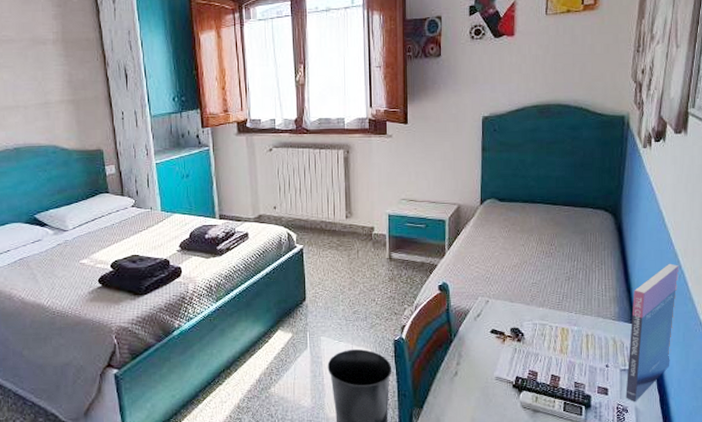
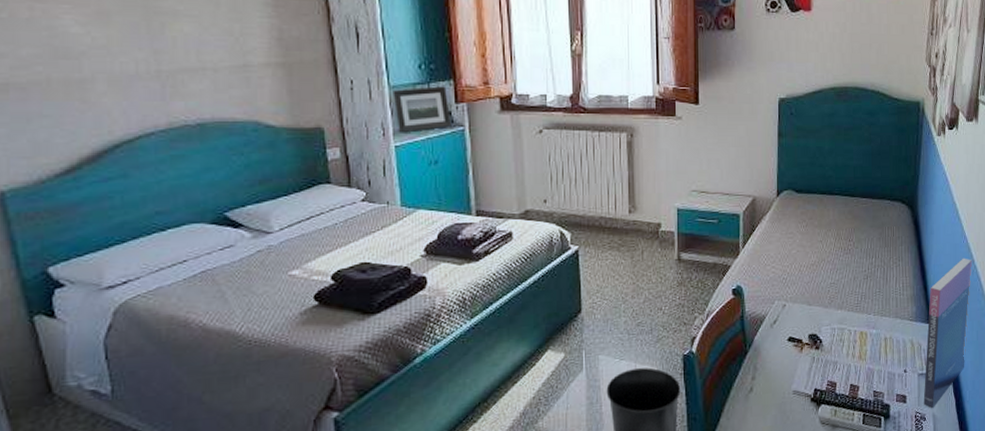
picture frame: none [153,114,199,153] -> present [392,86,452,133]

